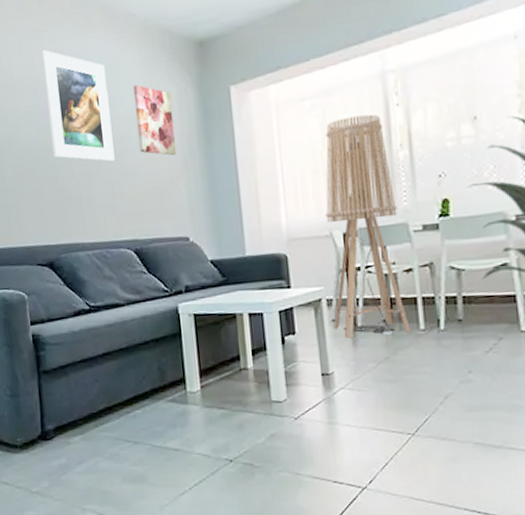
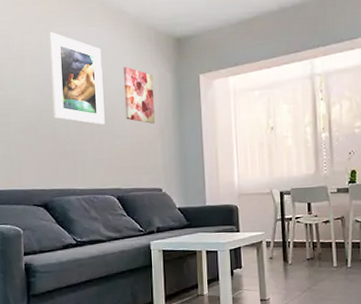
floor lamp: present [325,114,411,339] -> none [267,104,327,272]

